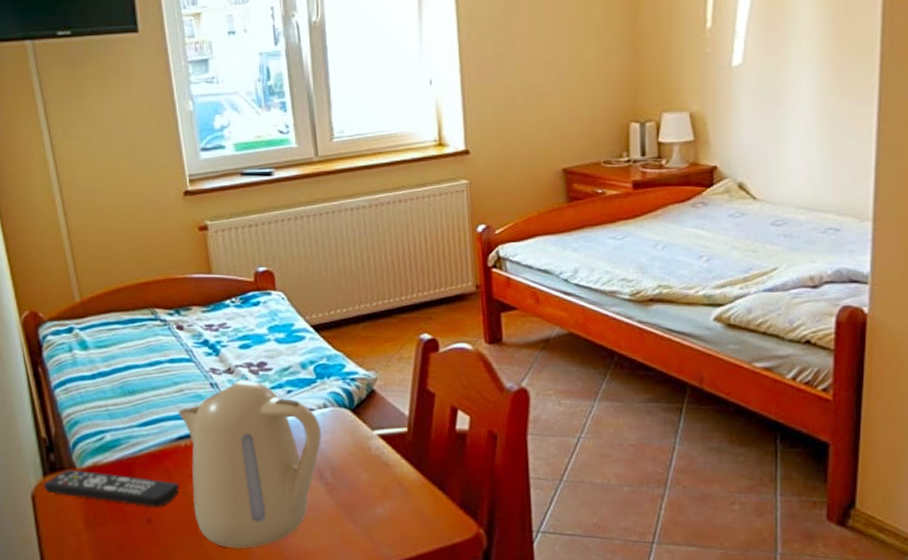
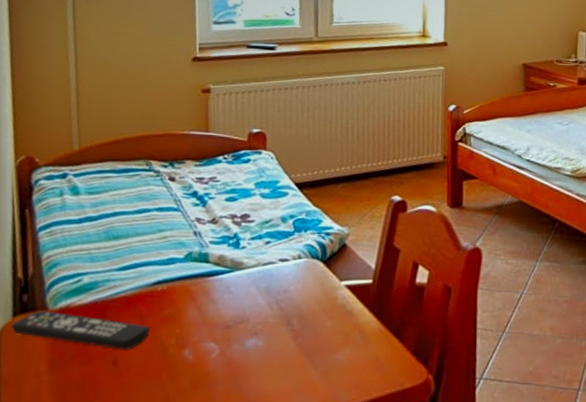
kettle: present [177,380,322,549] -> none [158,230,294,393]

